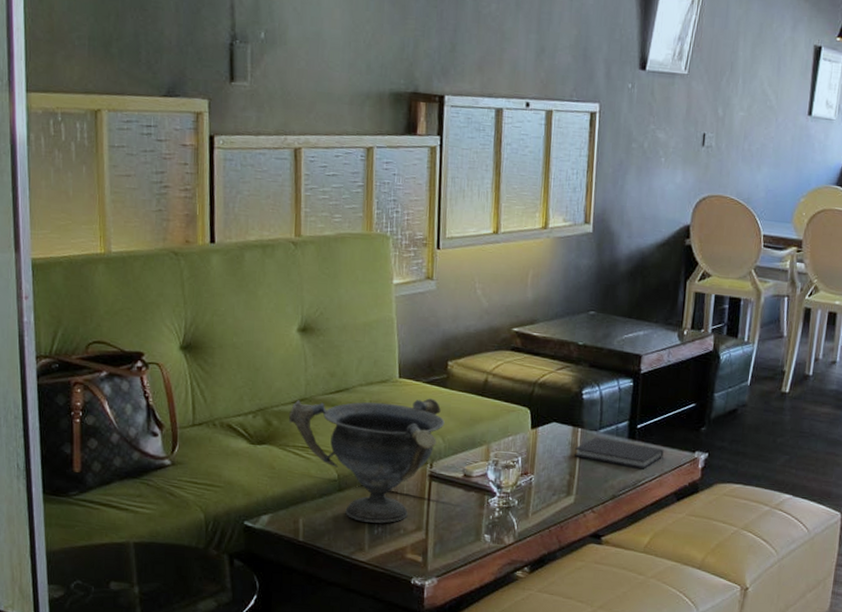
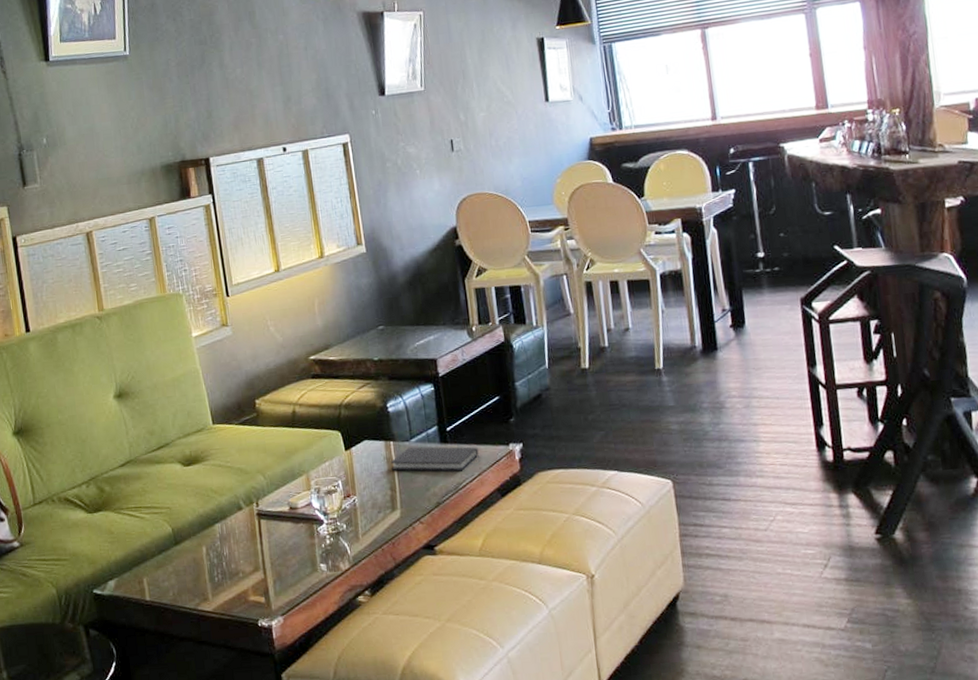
decorative bowl: present [288,398,445,524] -> none [118,438,263,572]

